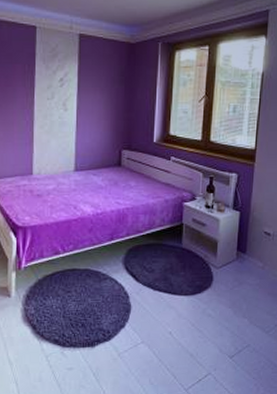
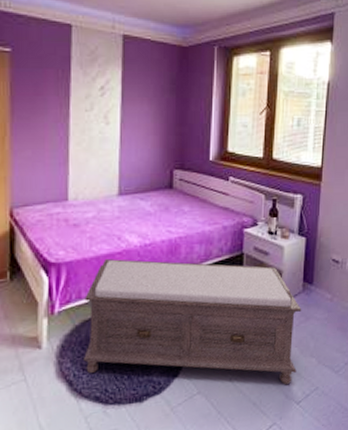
bench: none [44,225,236,341] -> present [82,259,302,385]

